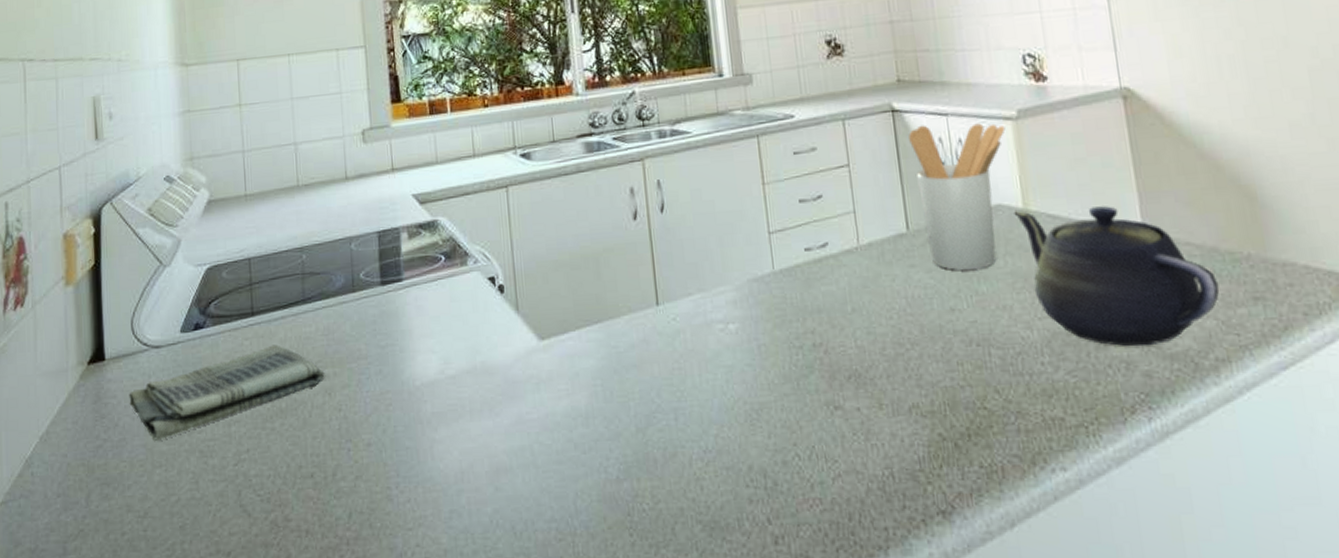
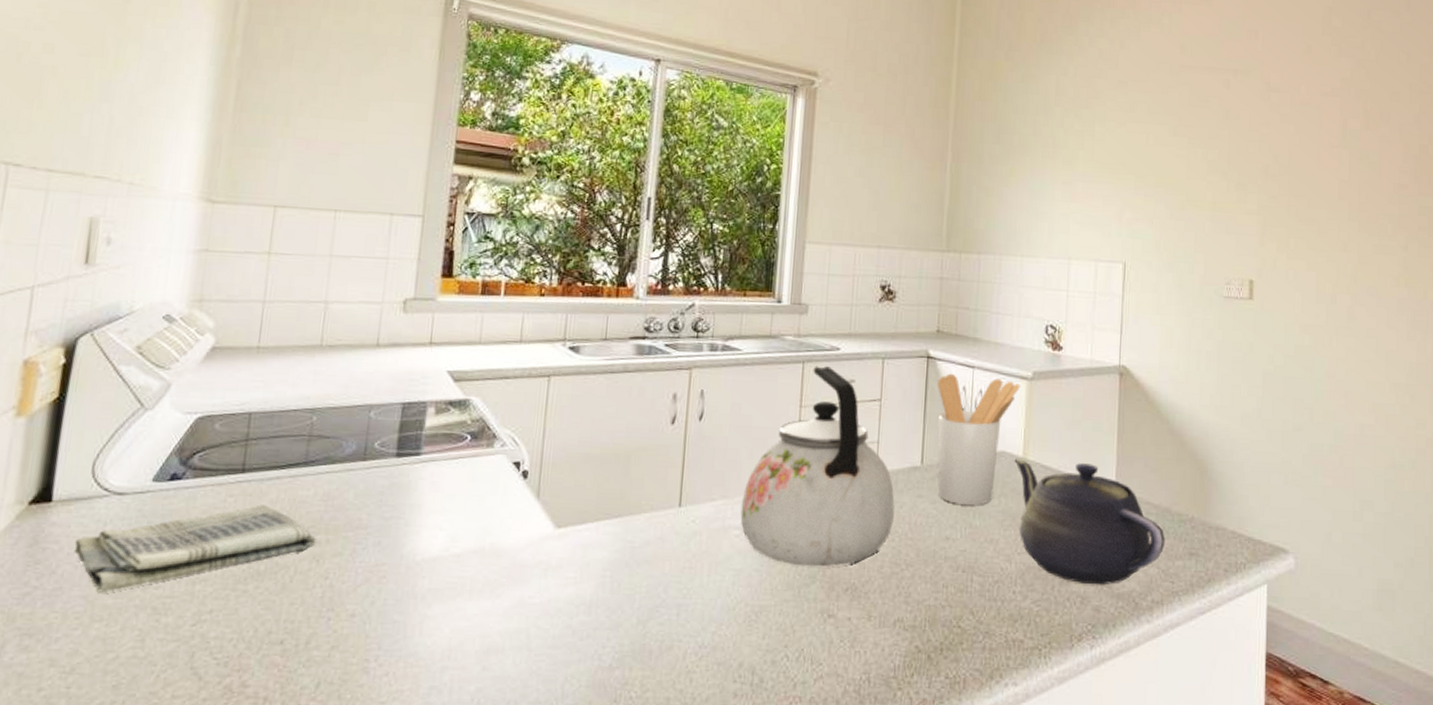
kettle: none [719,137,888,357] -> present [740,366,895,568]

